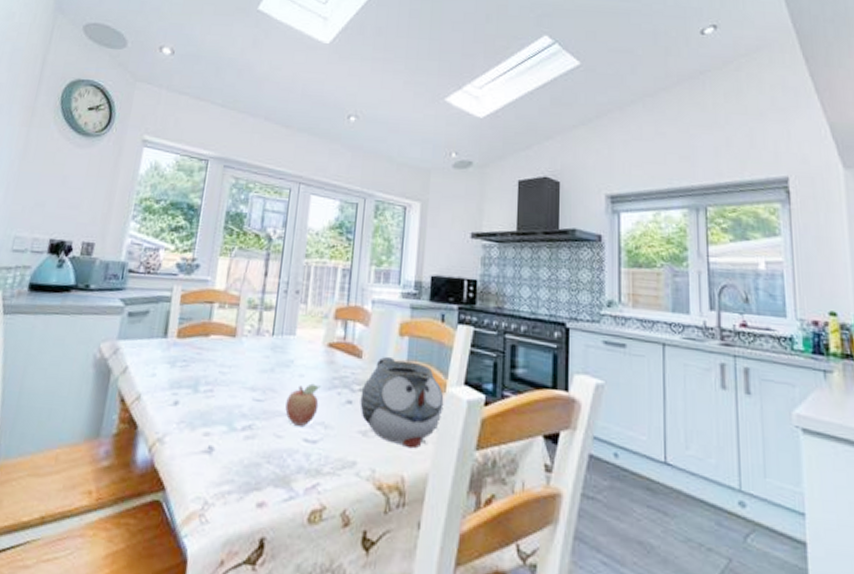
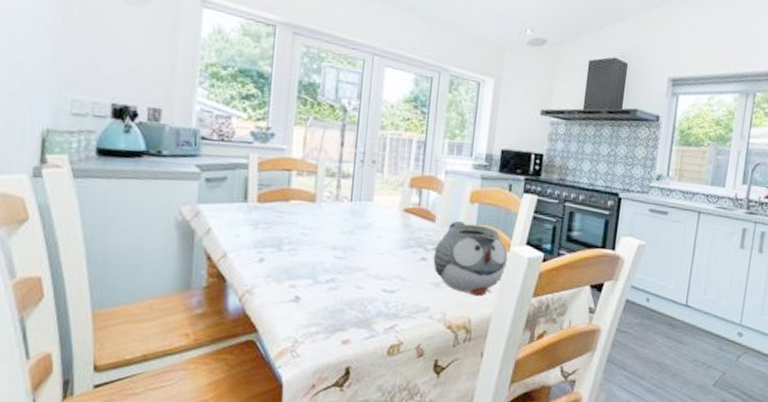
fruit: present [285,383,321,426] -> none [365,243,397,279]

